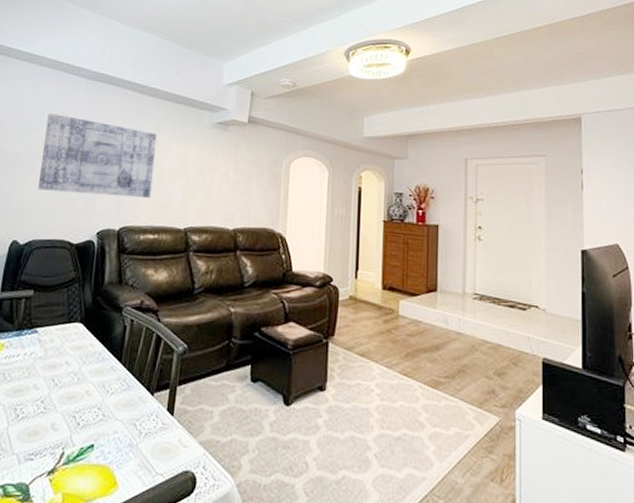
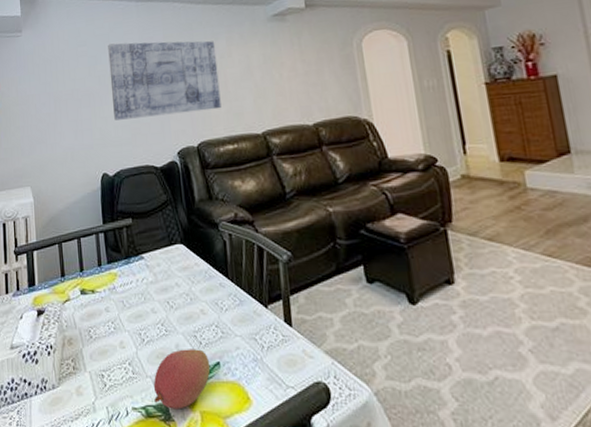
fruit: none [15,428,84,490] -> present [153,349,211,410]

